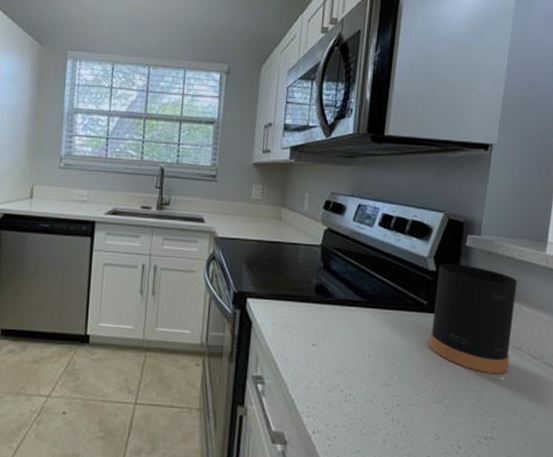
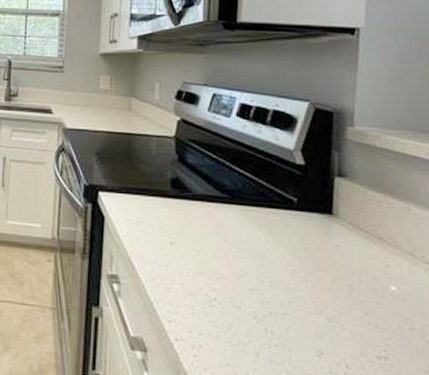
bottle: present [429,235,517,373] -> none [302,126,402,282]

